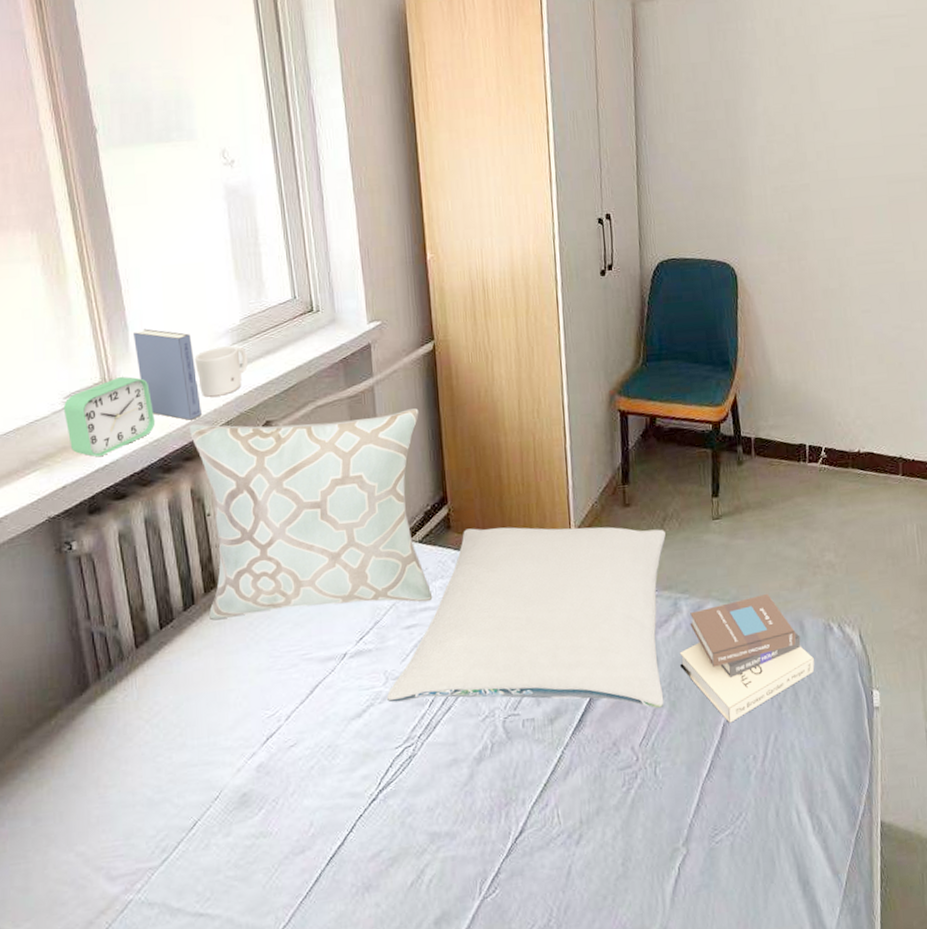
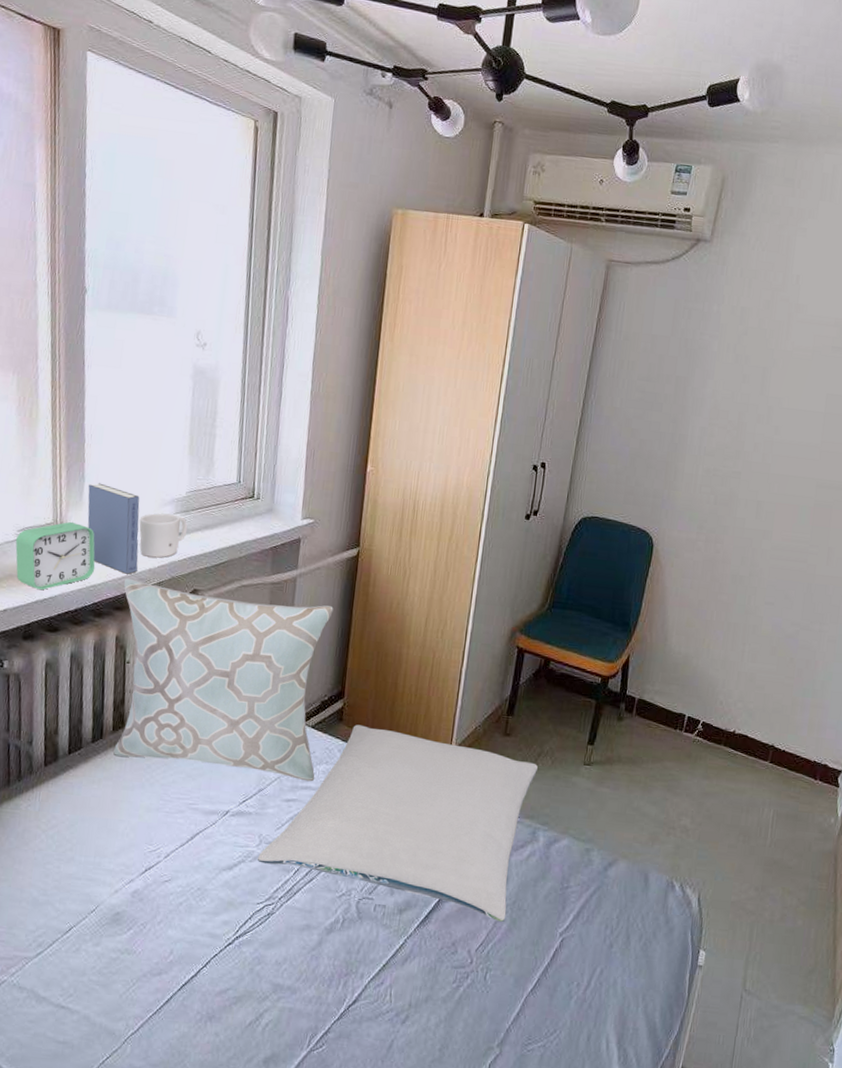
books: present [679,593,815,723] -> none [527,841,651,949]

